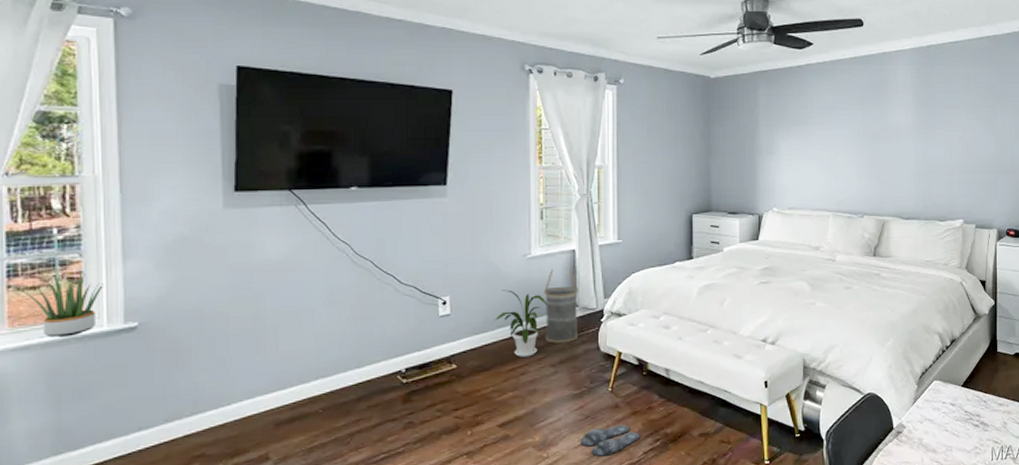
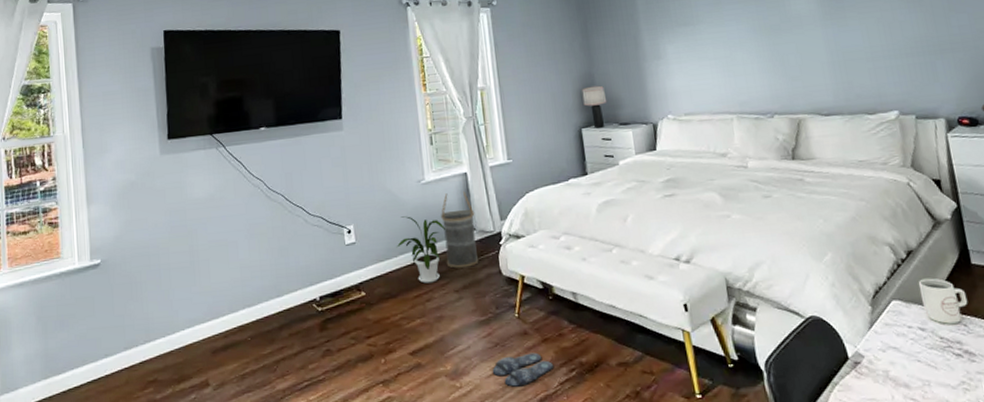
potted plant: present [23,271,105,338] -> none [18,217,75,276]
table lamp: none [697,174,720,215] -> present [582,85,607,129]
mug: none [956,362,990,401] -> present [918,278,968,324]

